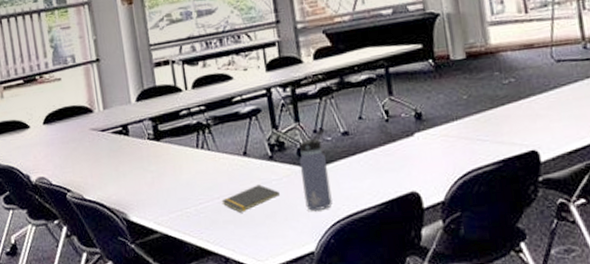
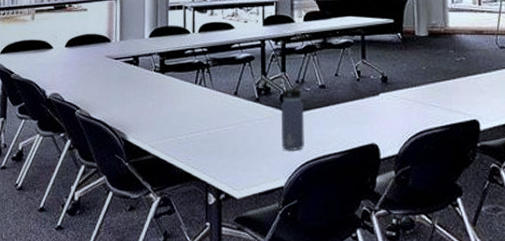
notepad: present [221,184,281,213] -> none [210,122,261,145]

